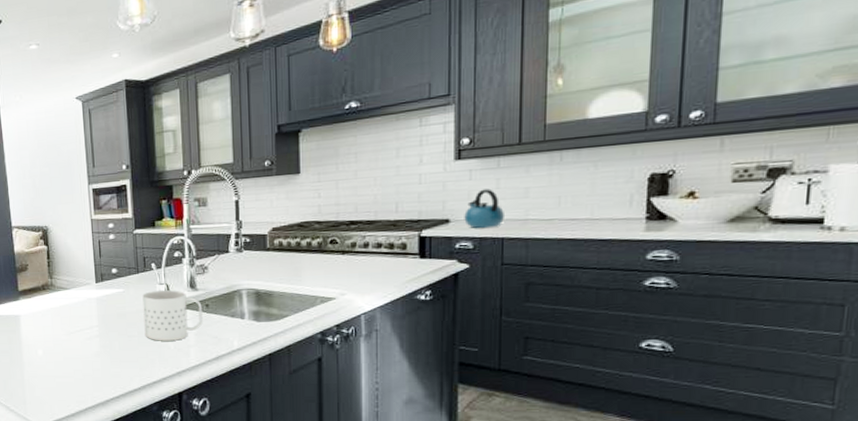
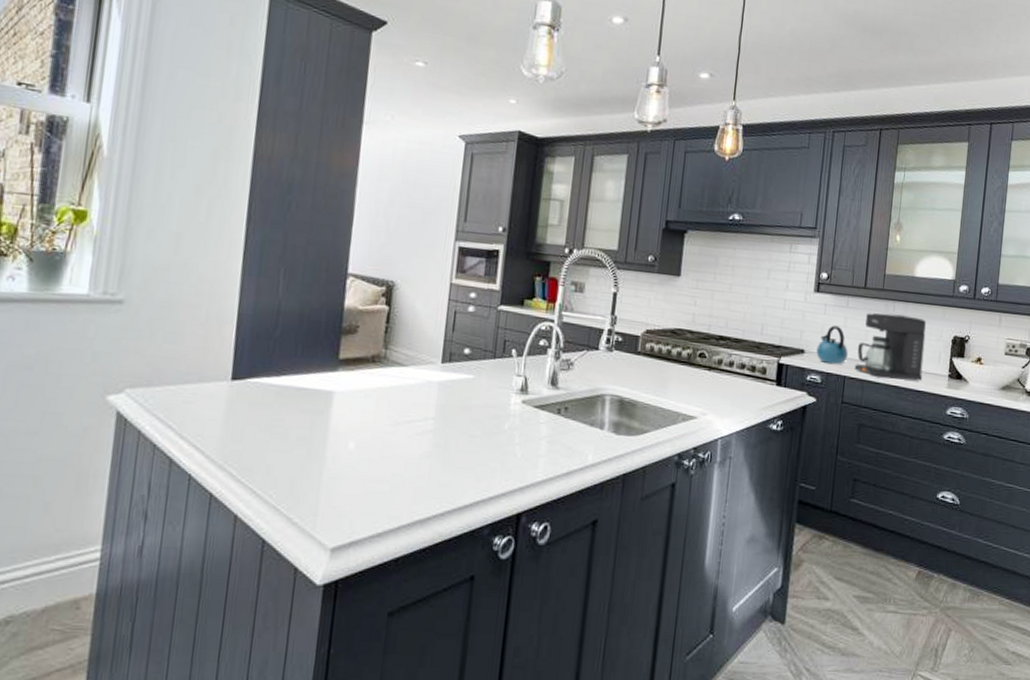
mug: present [142,289,203,341] -> none [489,382,561,448]
coffee maker: none [513,162,609,235] -> present [854,313,926,381]

